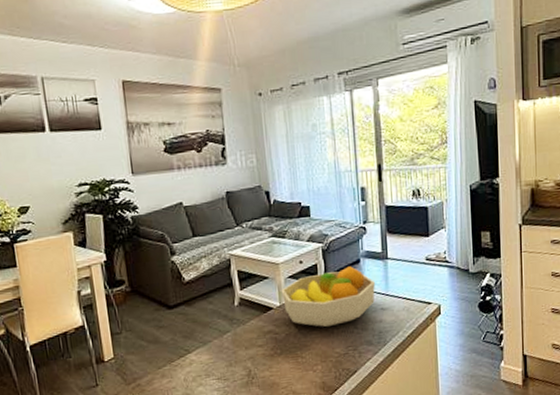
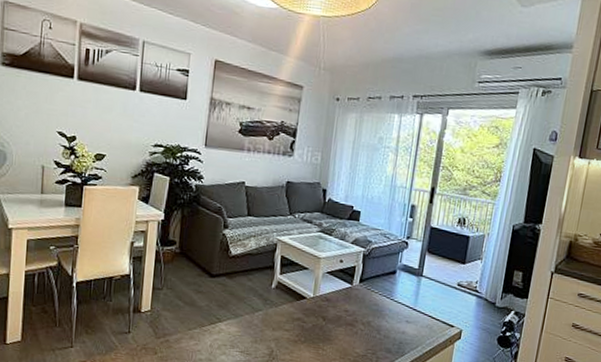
fruit bowl: present [281,266,376,328] -> none [316,275,407,328]

